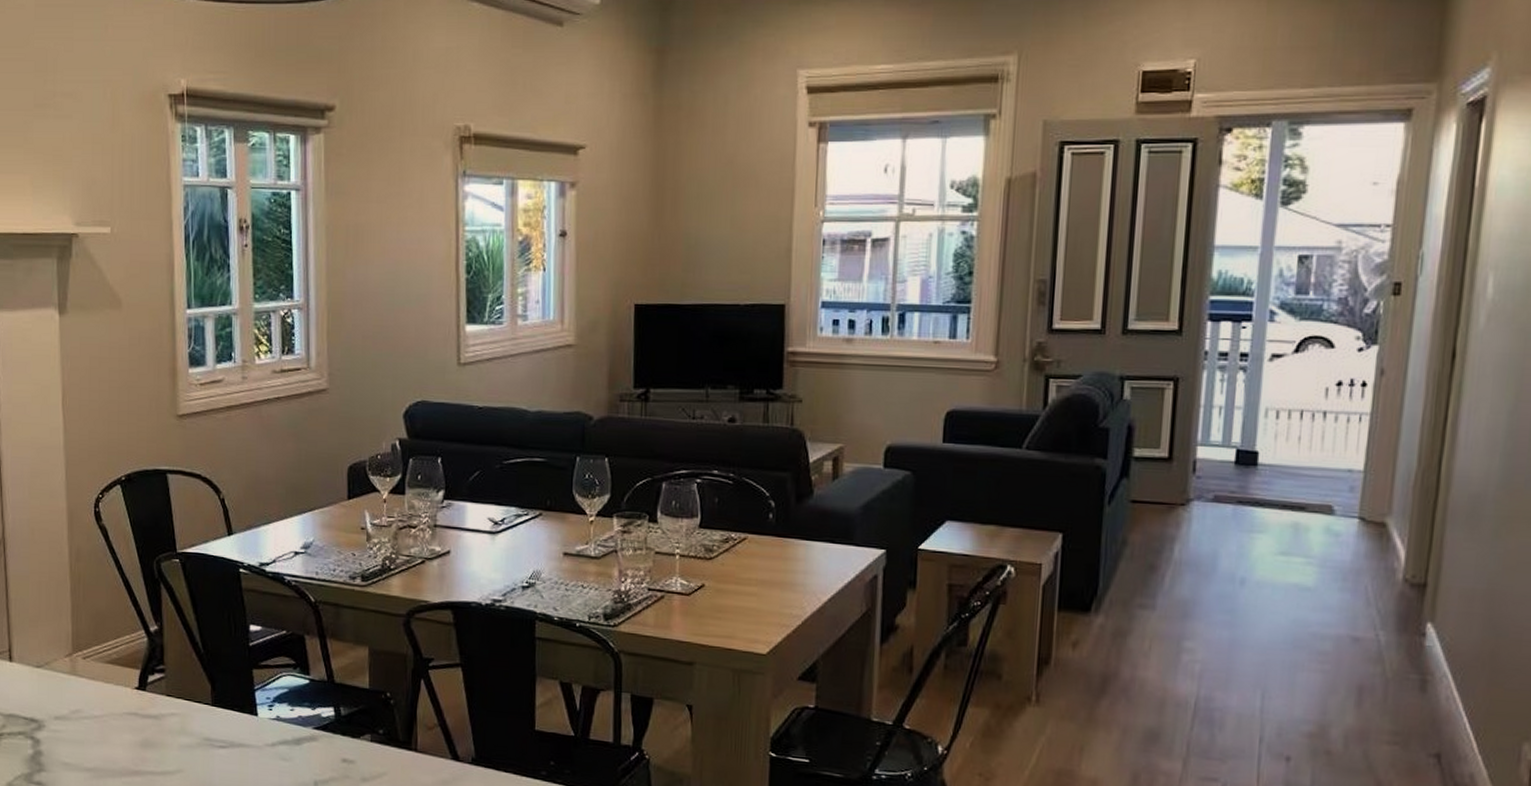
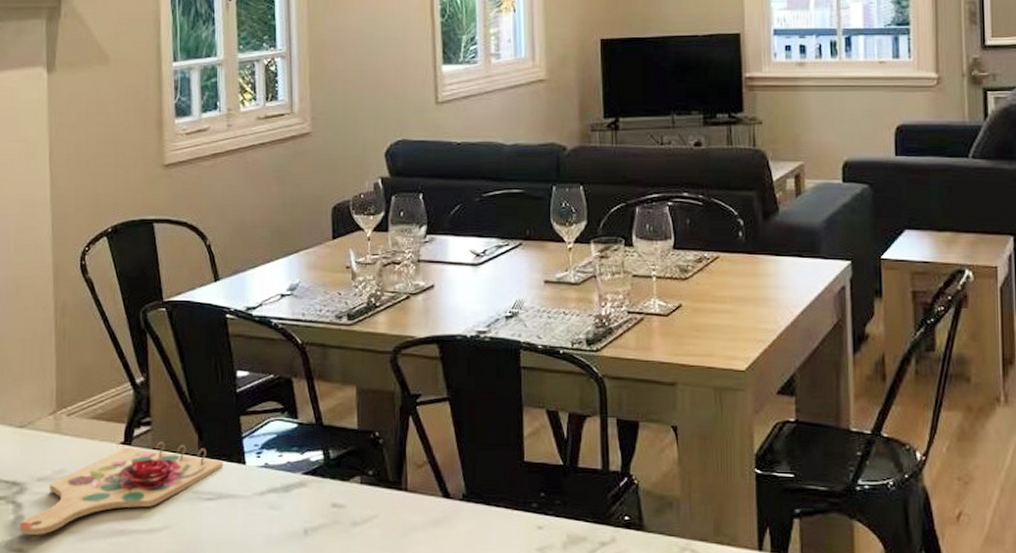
cutting board: none [38,689,236,770] -> present [19,442,224,535]

